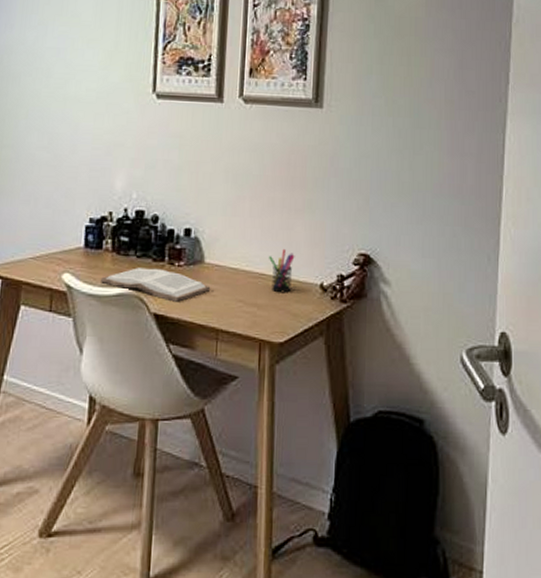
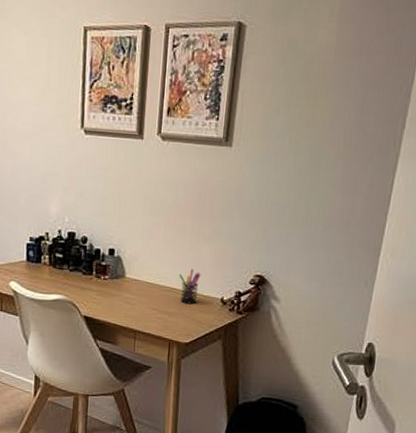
book: present [99,268,210,302] -> none [40,279,130,308]

